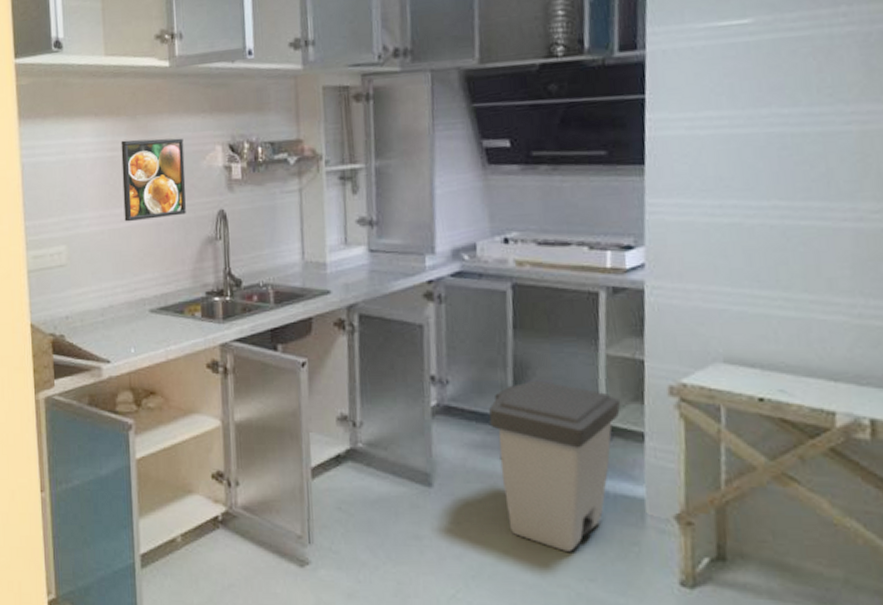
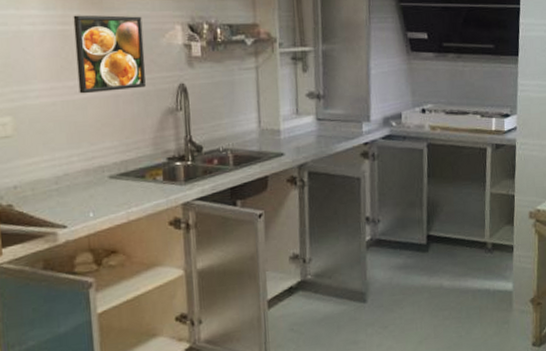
trash can: present [489,380,620,552] -> none [409,214,499,336]

